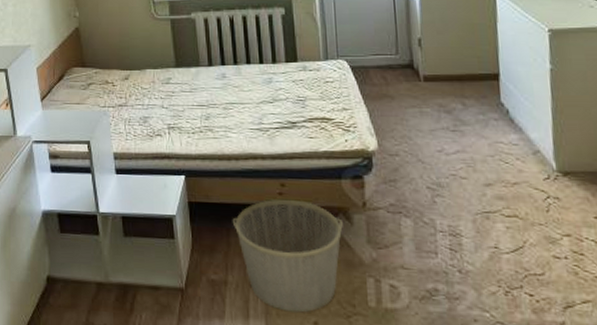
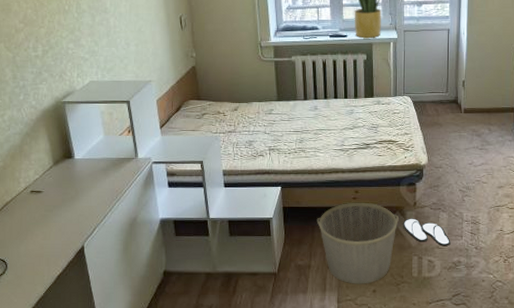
slippers: none [349,223,421,266] -> present [403,218,451,246]

